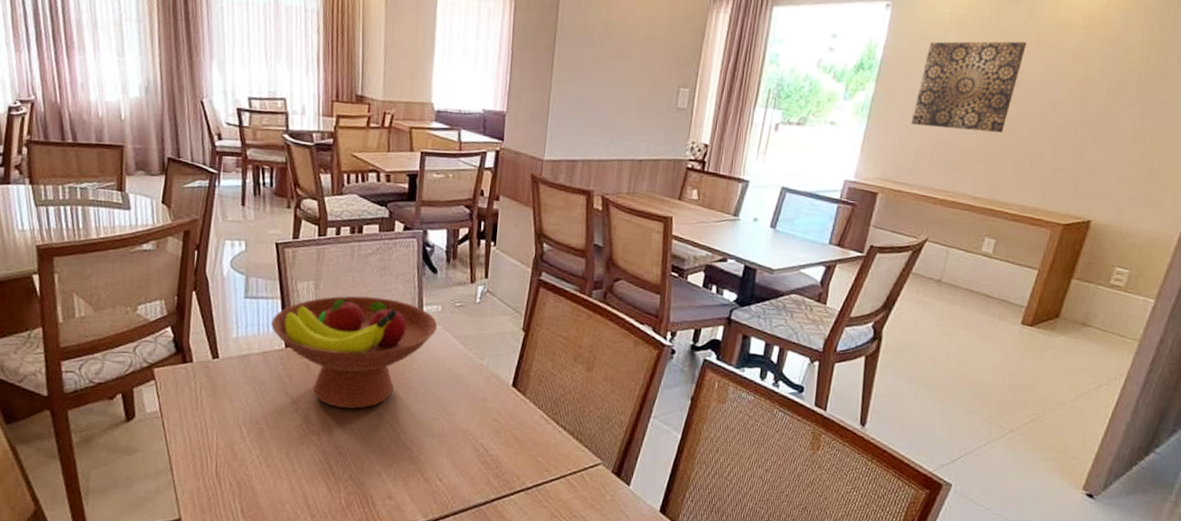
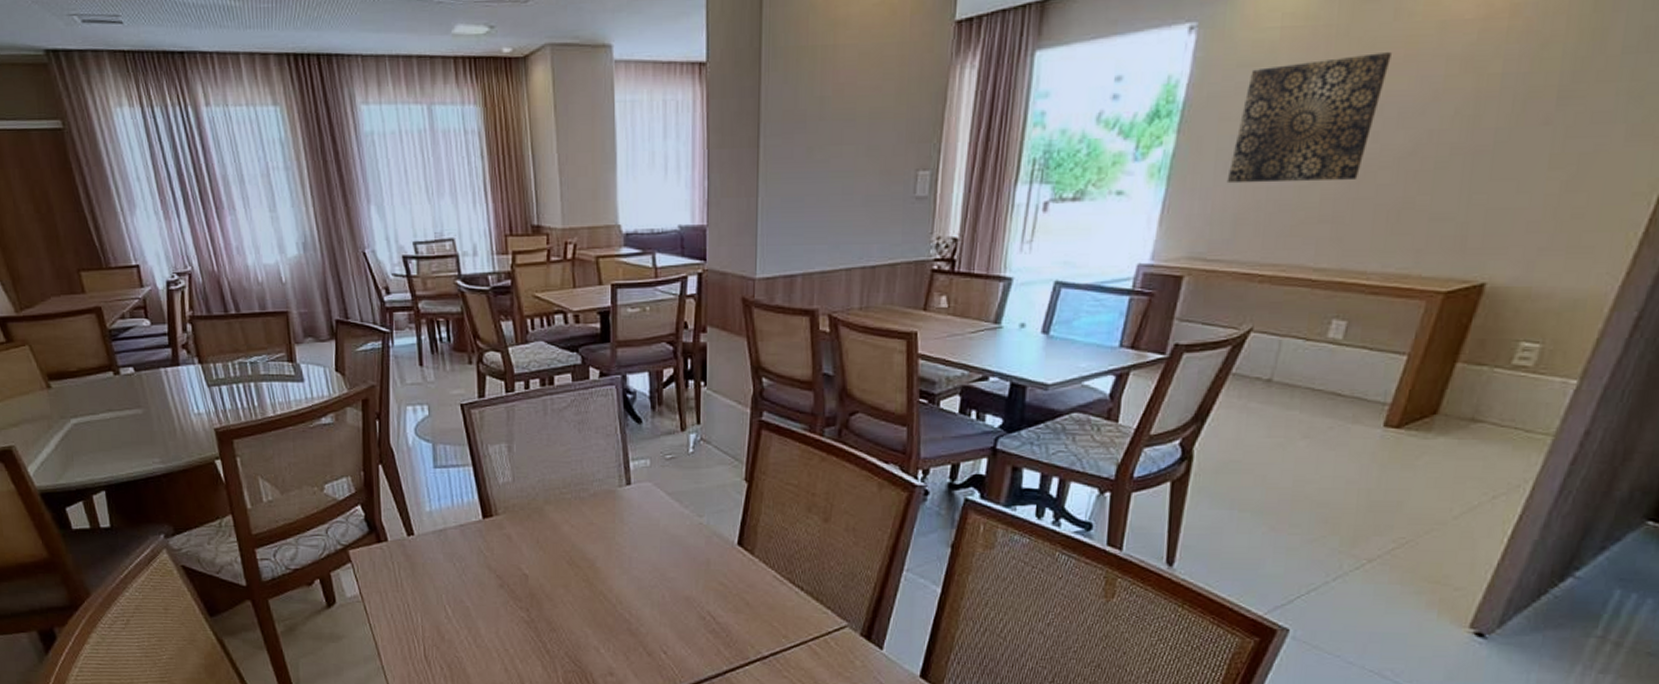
fruit bowl: present [271,296,438,409] -> none [465,456,647,580]

